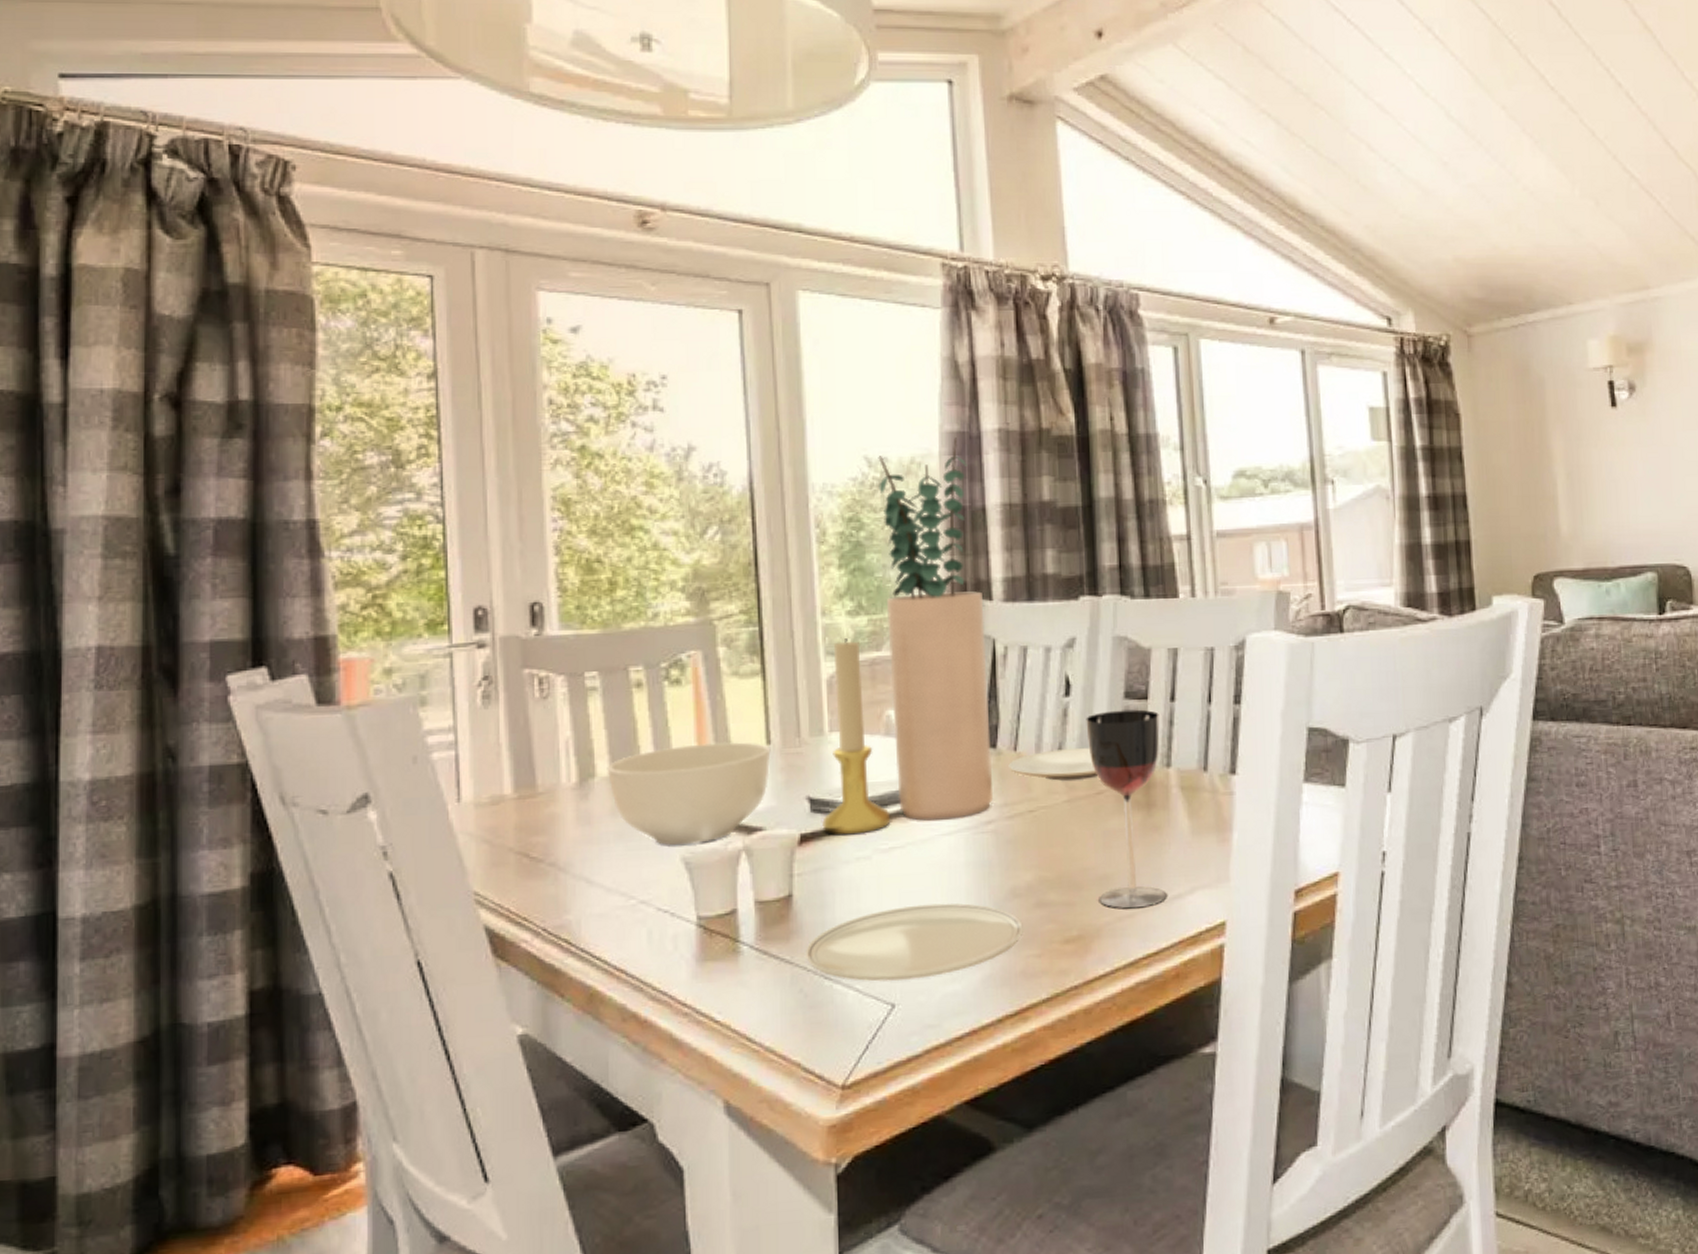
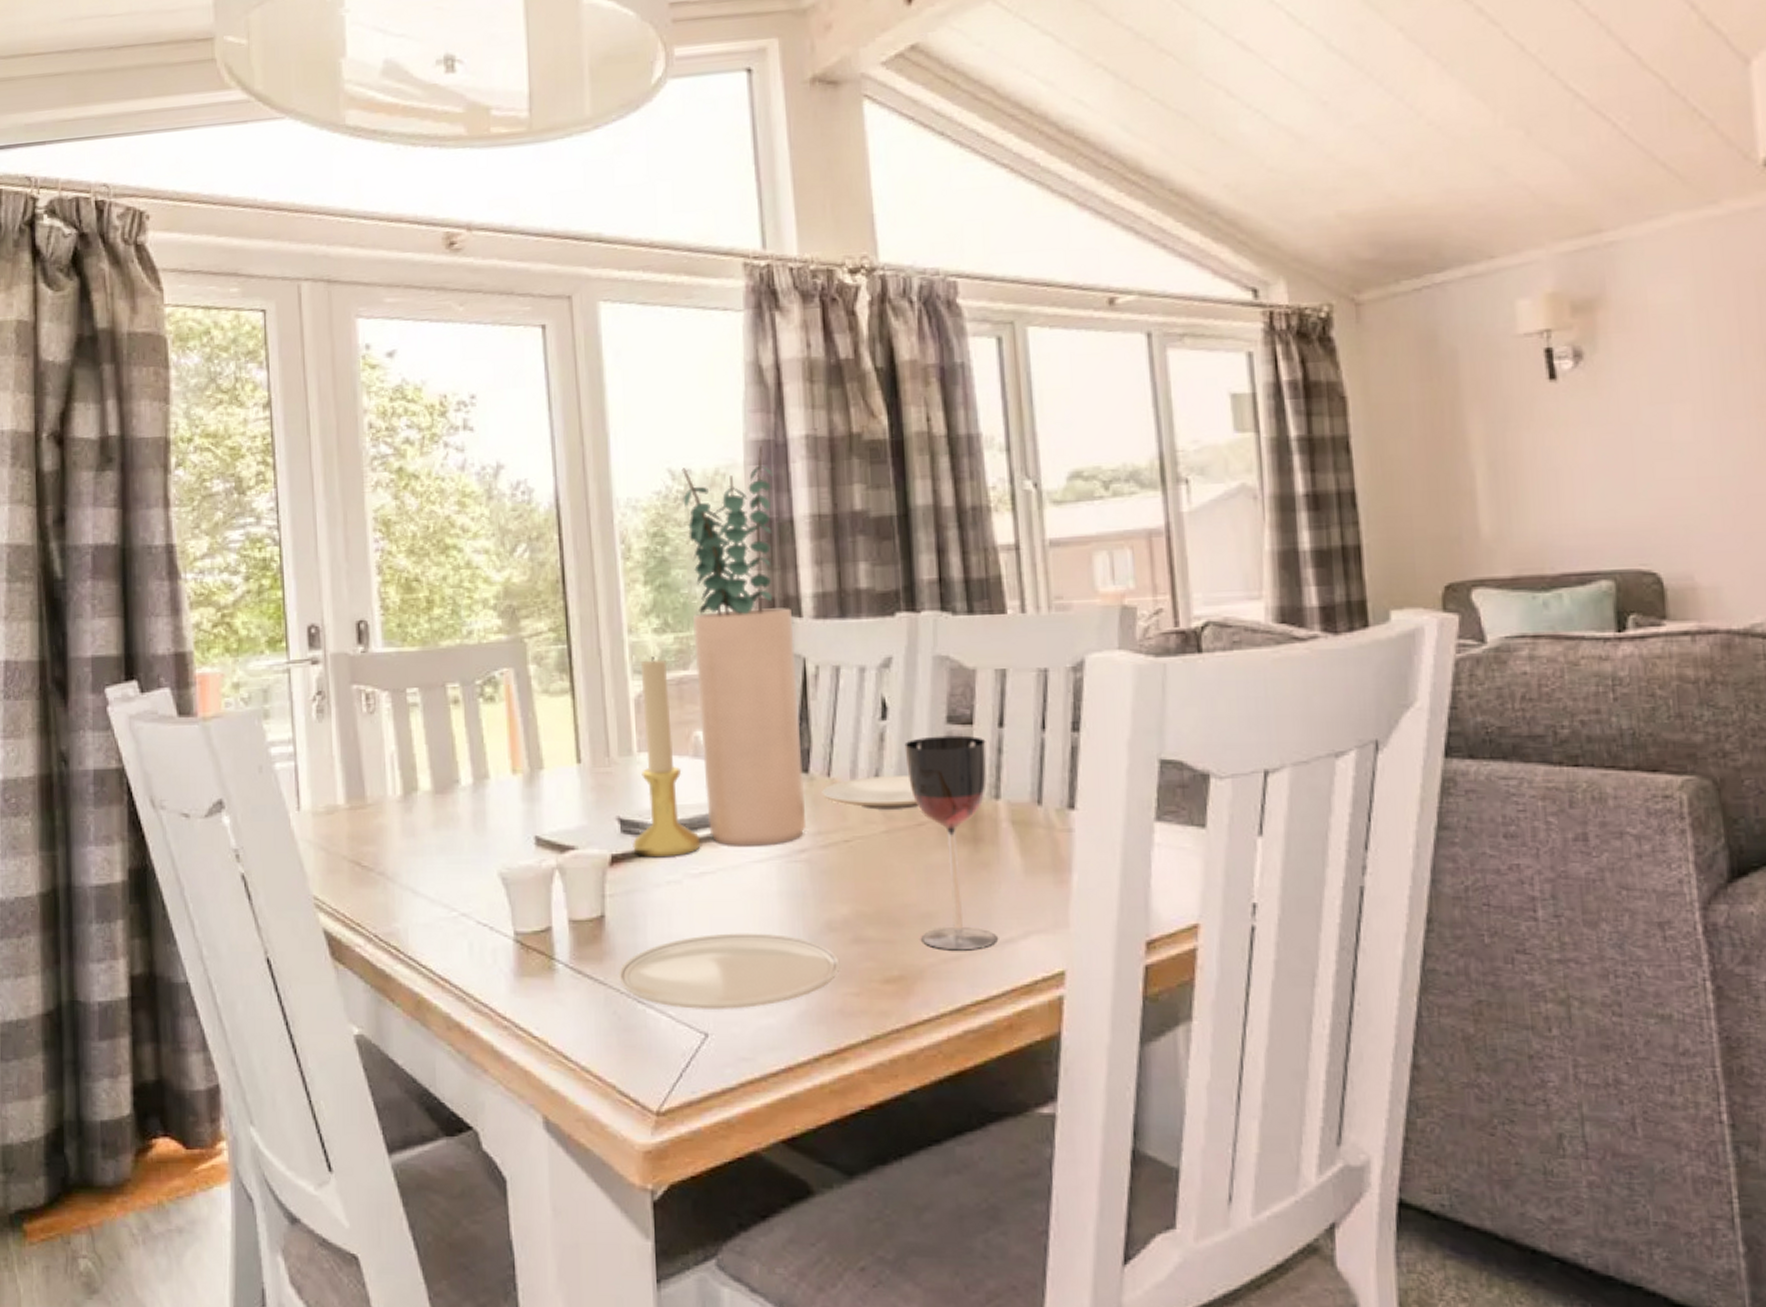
bowl: present [607,741,771,846] -> none [428,759,581,861]

